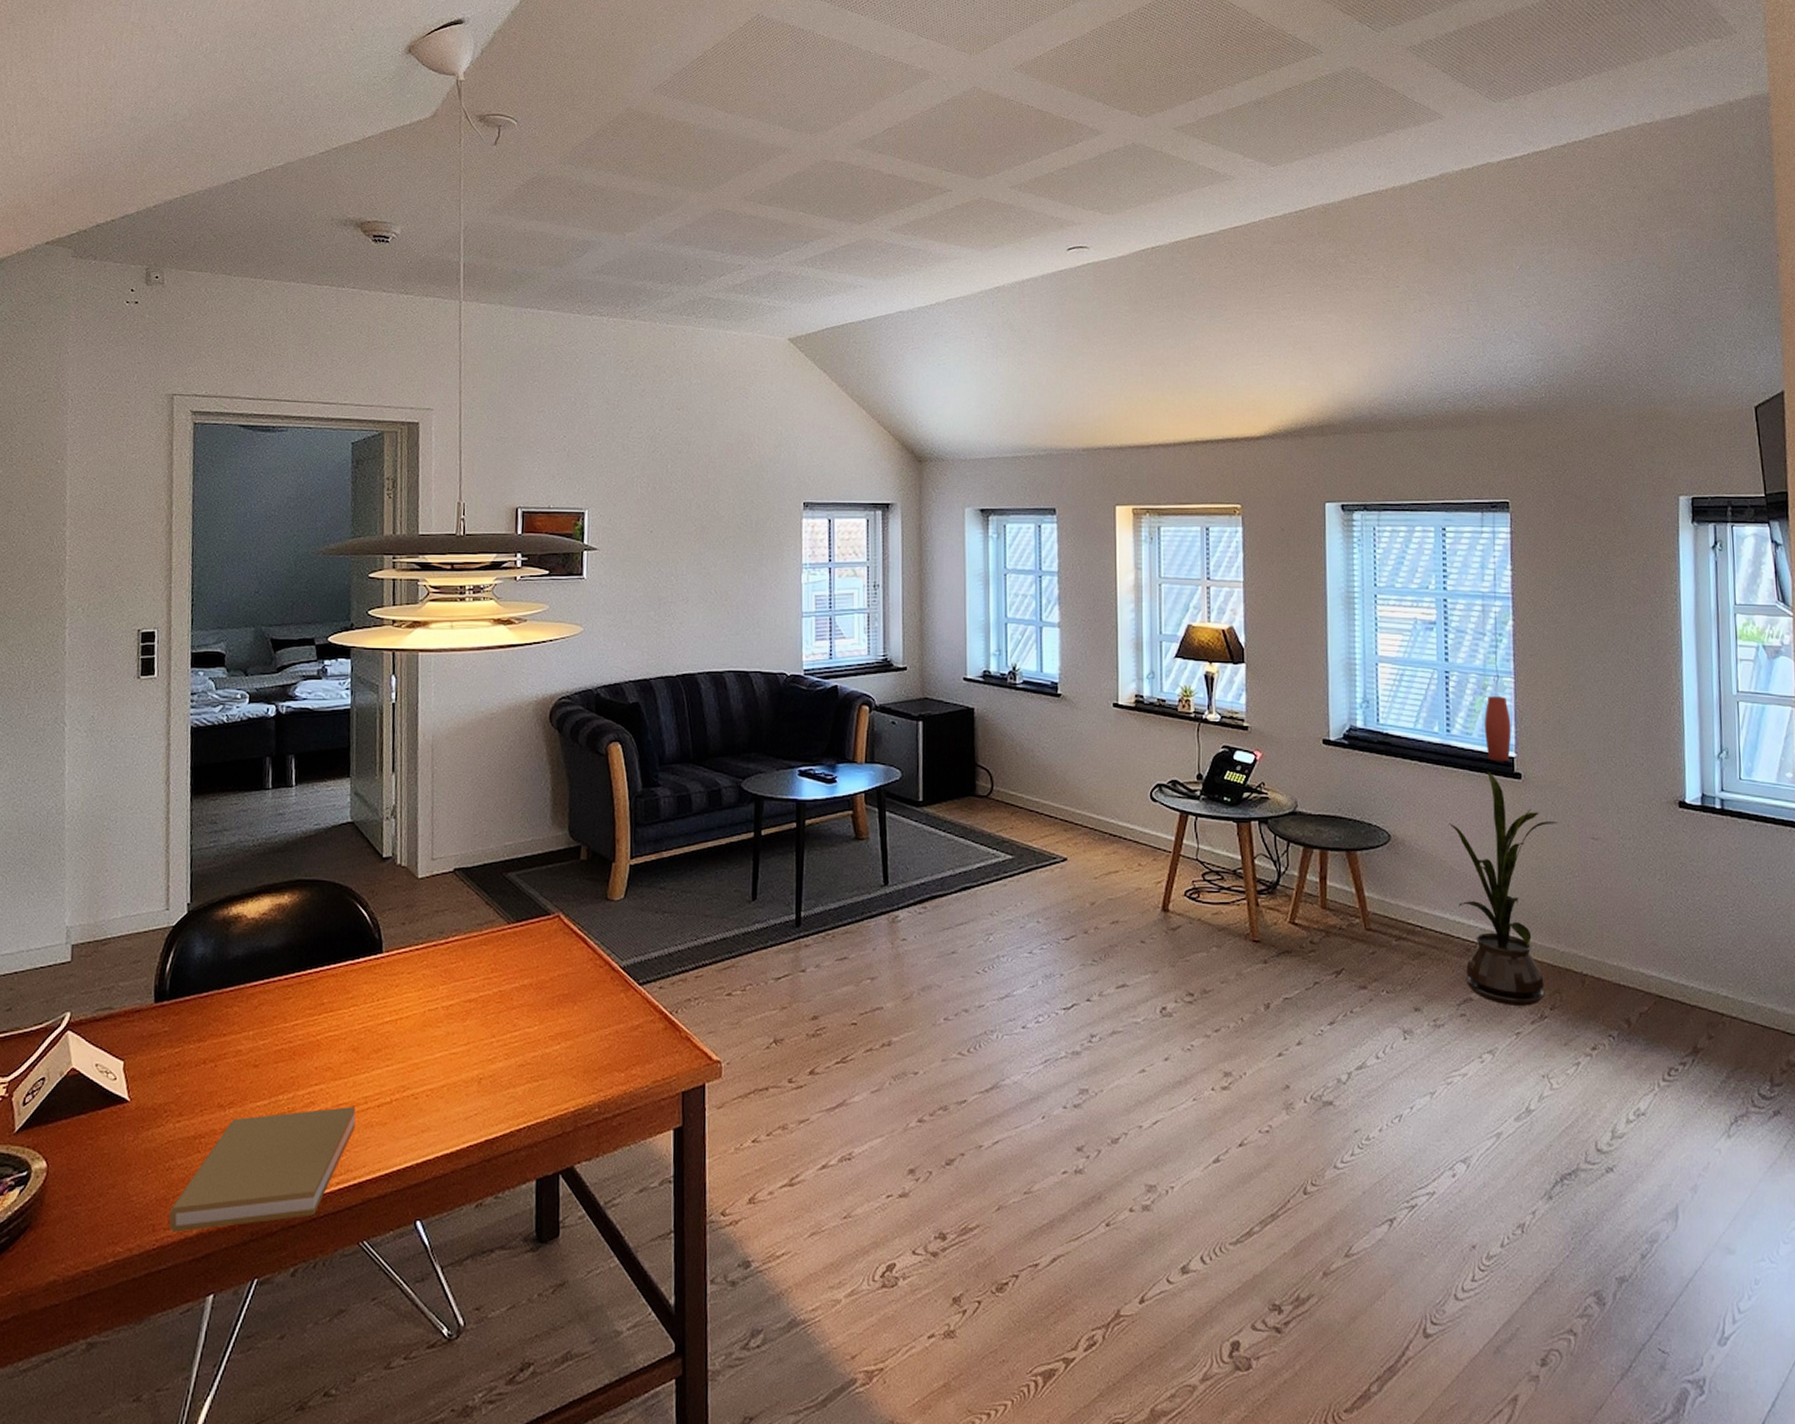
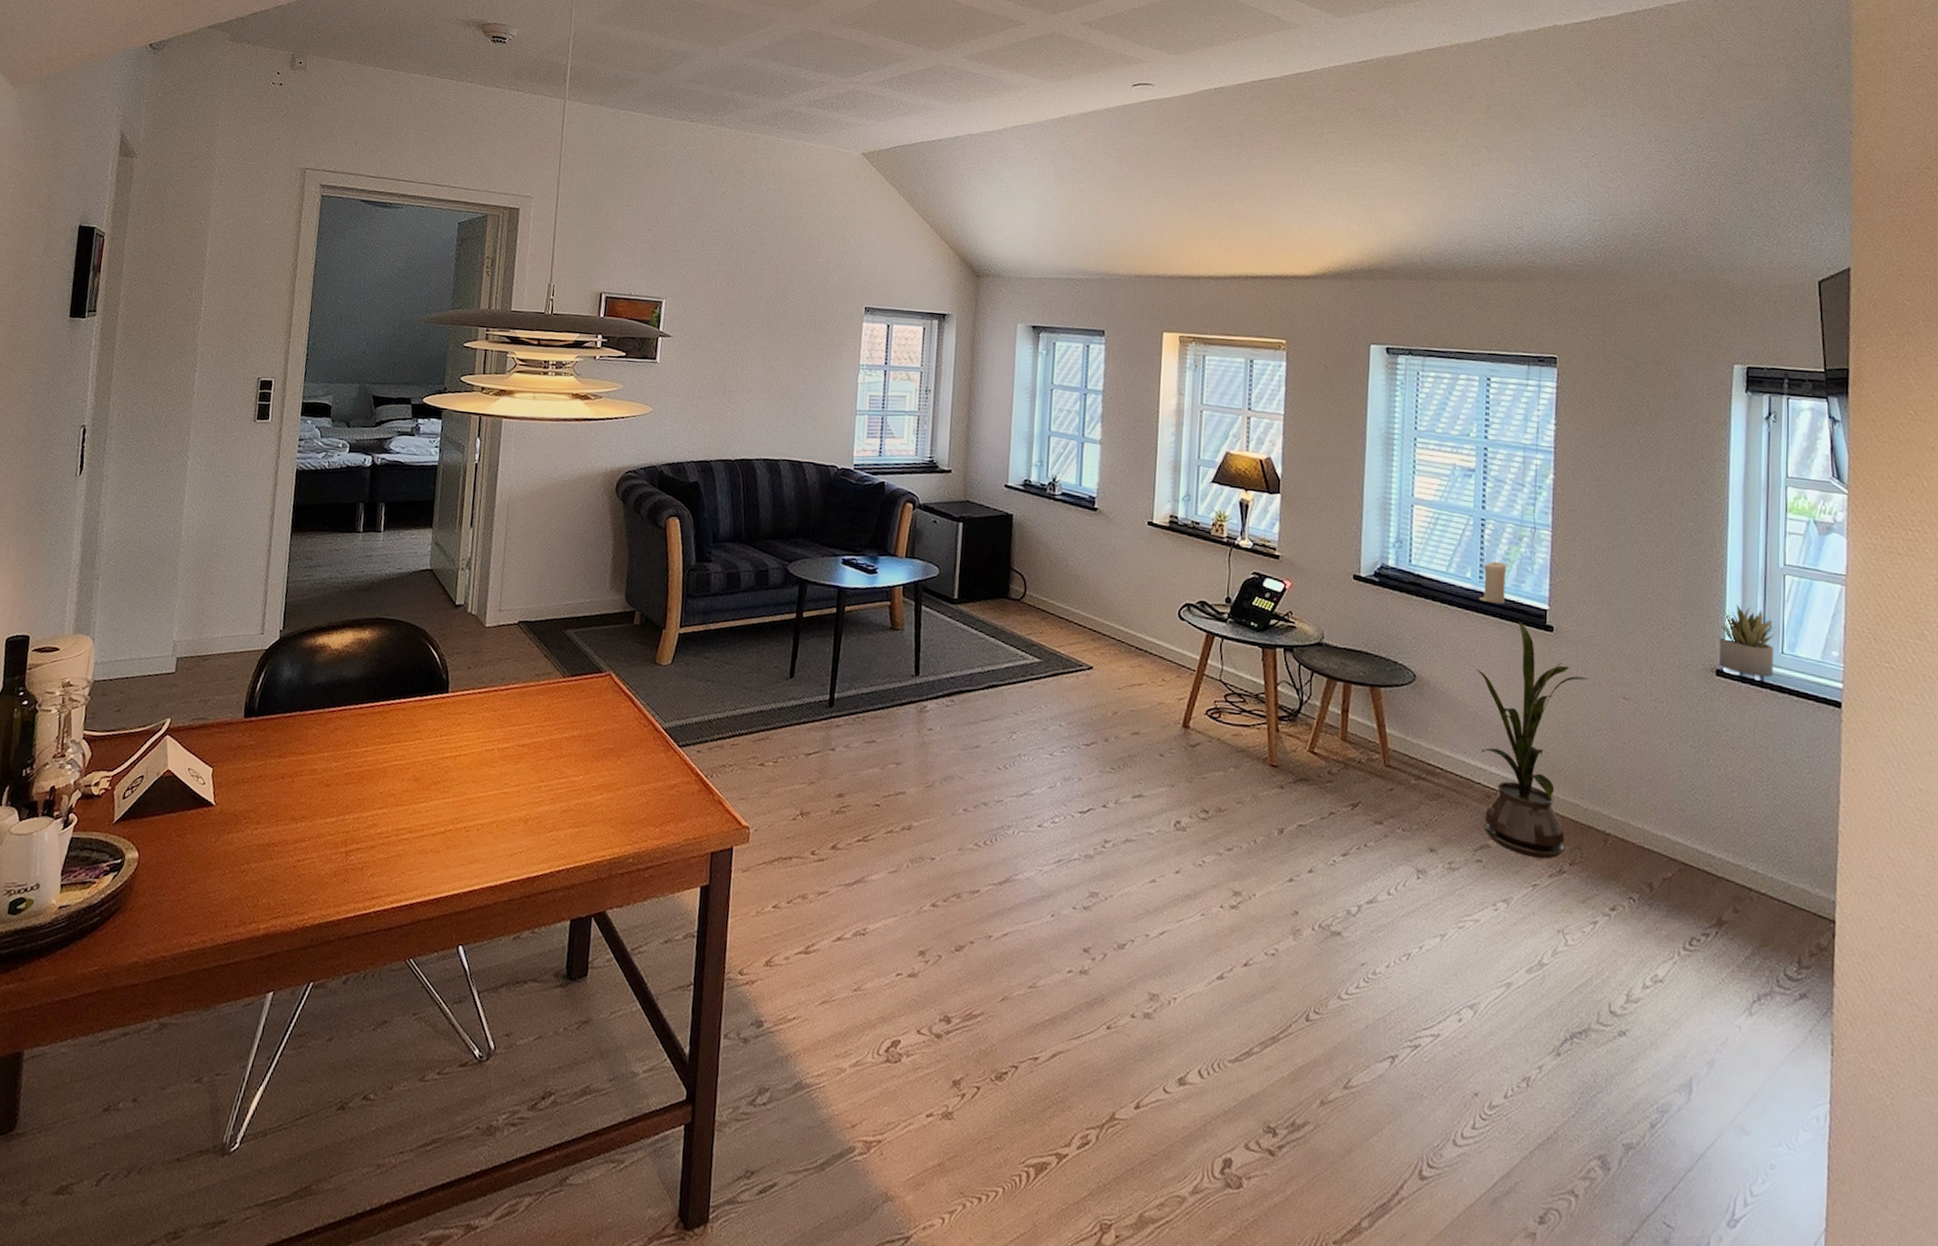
book: present [168,1107,356,1232] -> none [239,831,413,931]
candle: none [1447,713,1473,756] -> present [1478,561,1507,605]
vase: present [1485,696,1512,762] -> none [1519,547,1546,614]
succulent plant: none [1681,735,1733,805] -> present [1719,605,1774,678]

